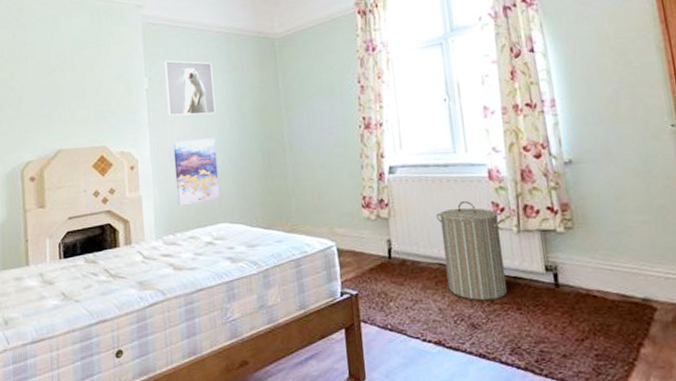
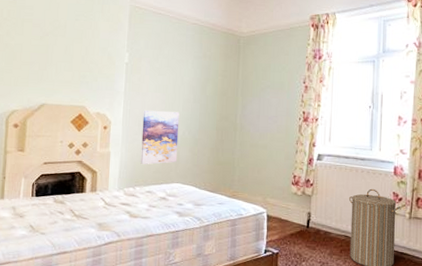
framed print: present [164,60,216,116] -> none [142,41,185,92]

